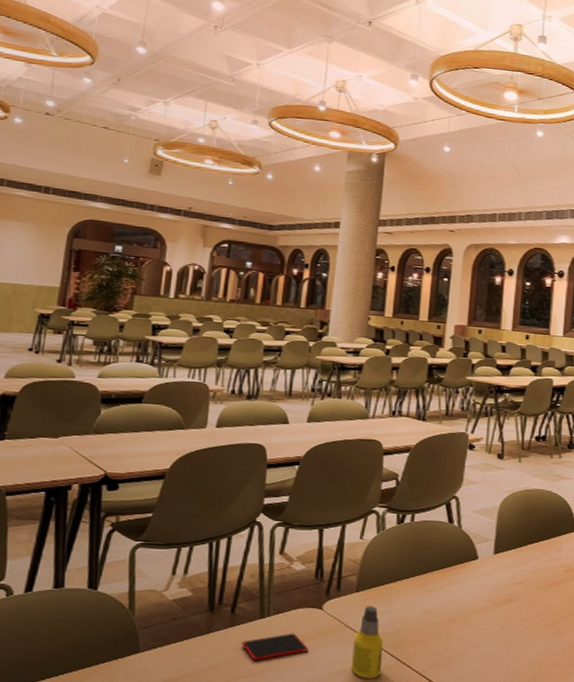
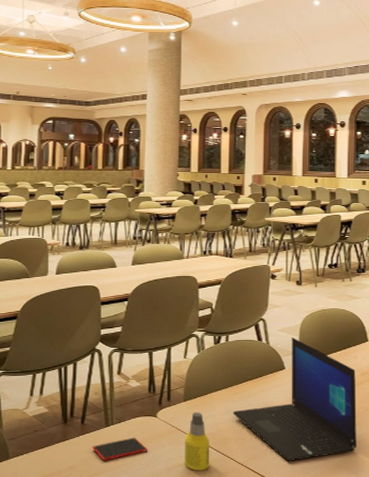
laptop: none [413,521,560,673] -> present [233,337,357,462]

